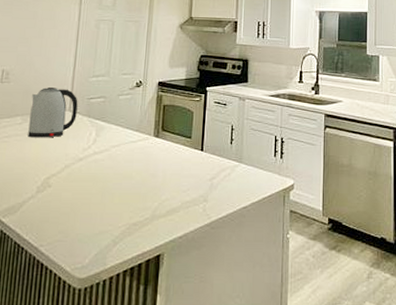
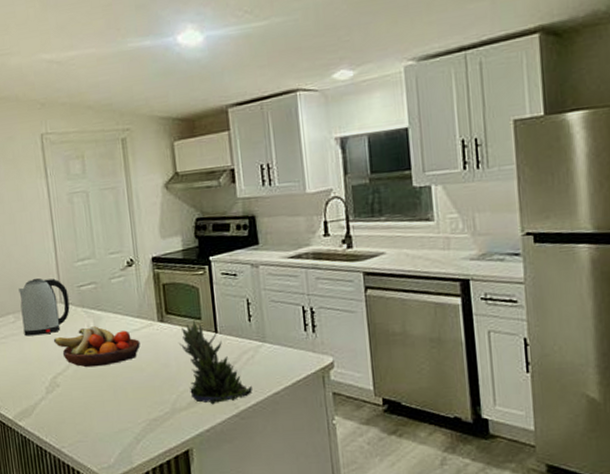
fruit bowl: none [54,135,134,172] -> present [53,326,140,368]
succulent plant: none [168,138,225,214] -> present [178,320,253,405]

